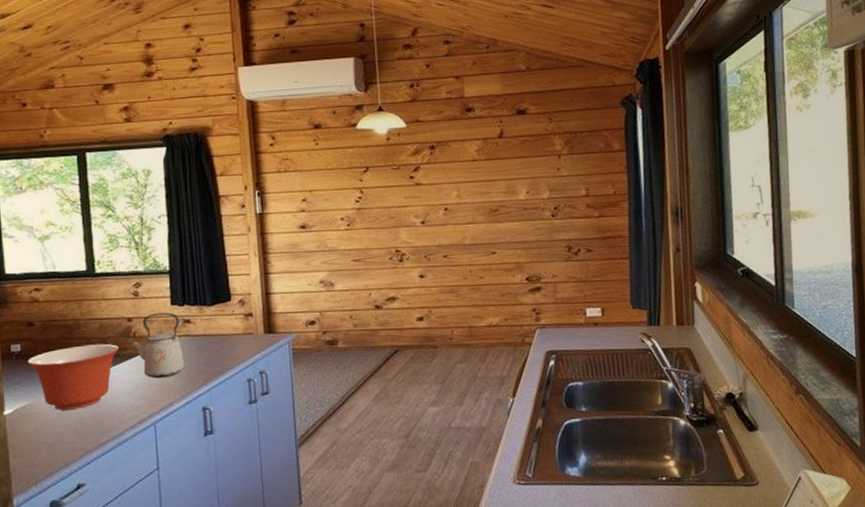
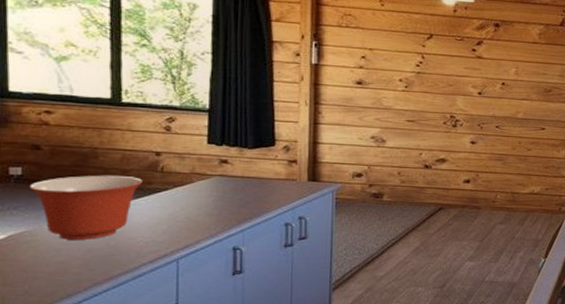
kettle: present [131,312,185,379] -> none [157,150,218,216]

